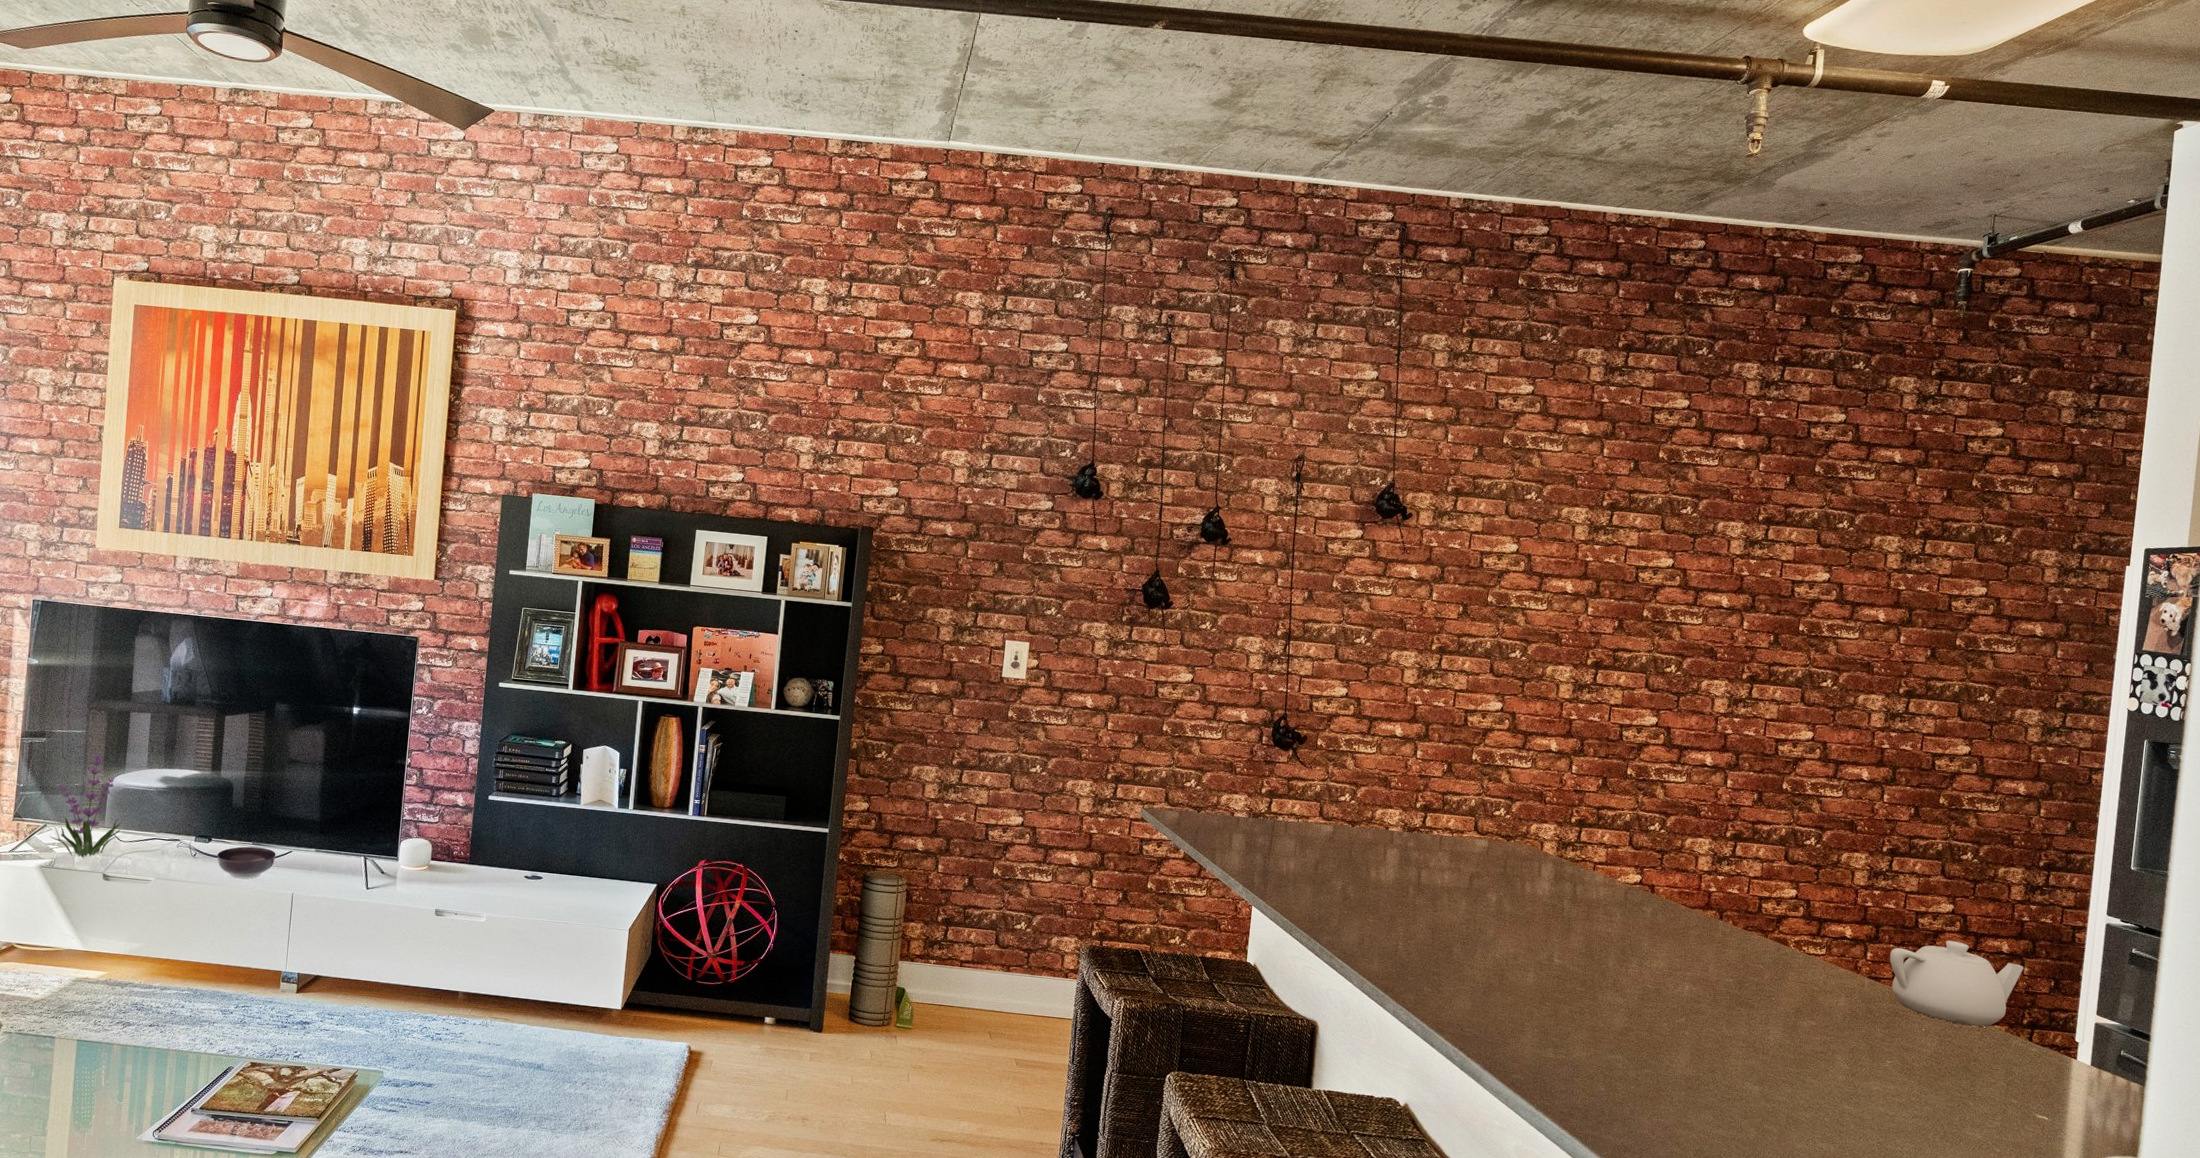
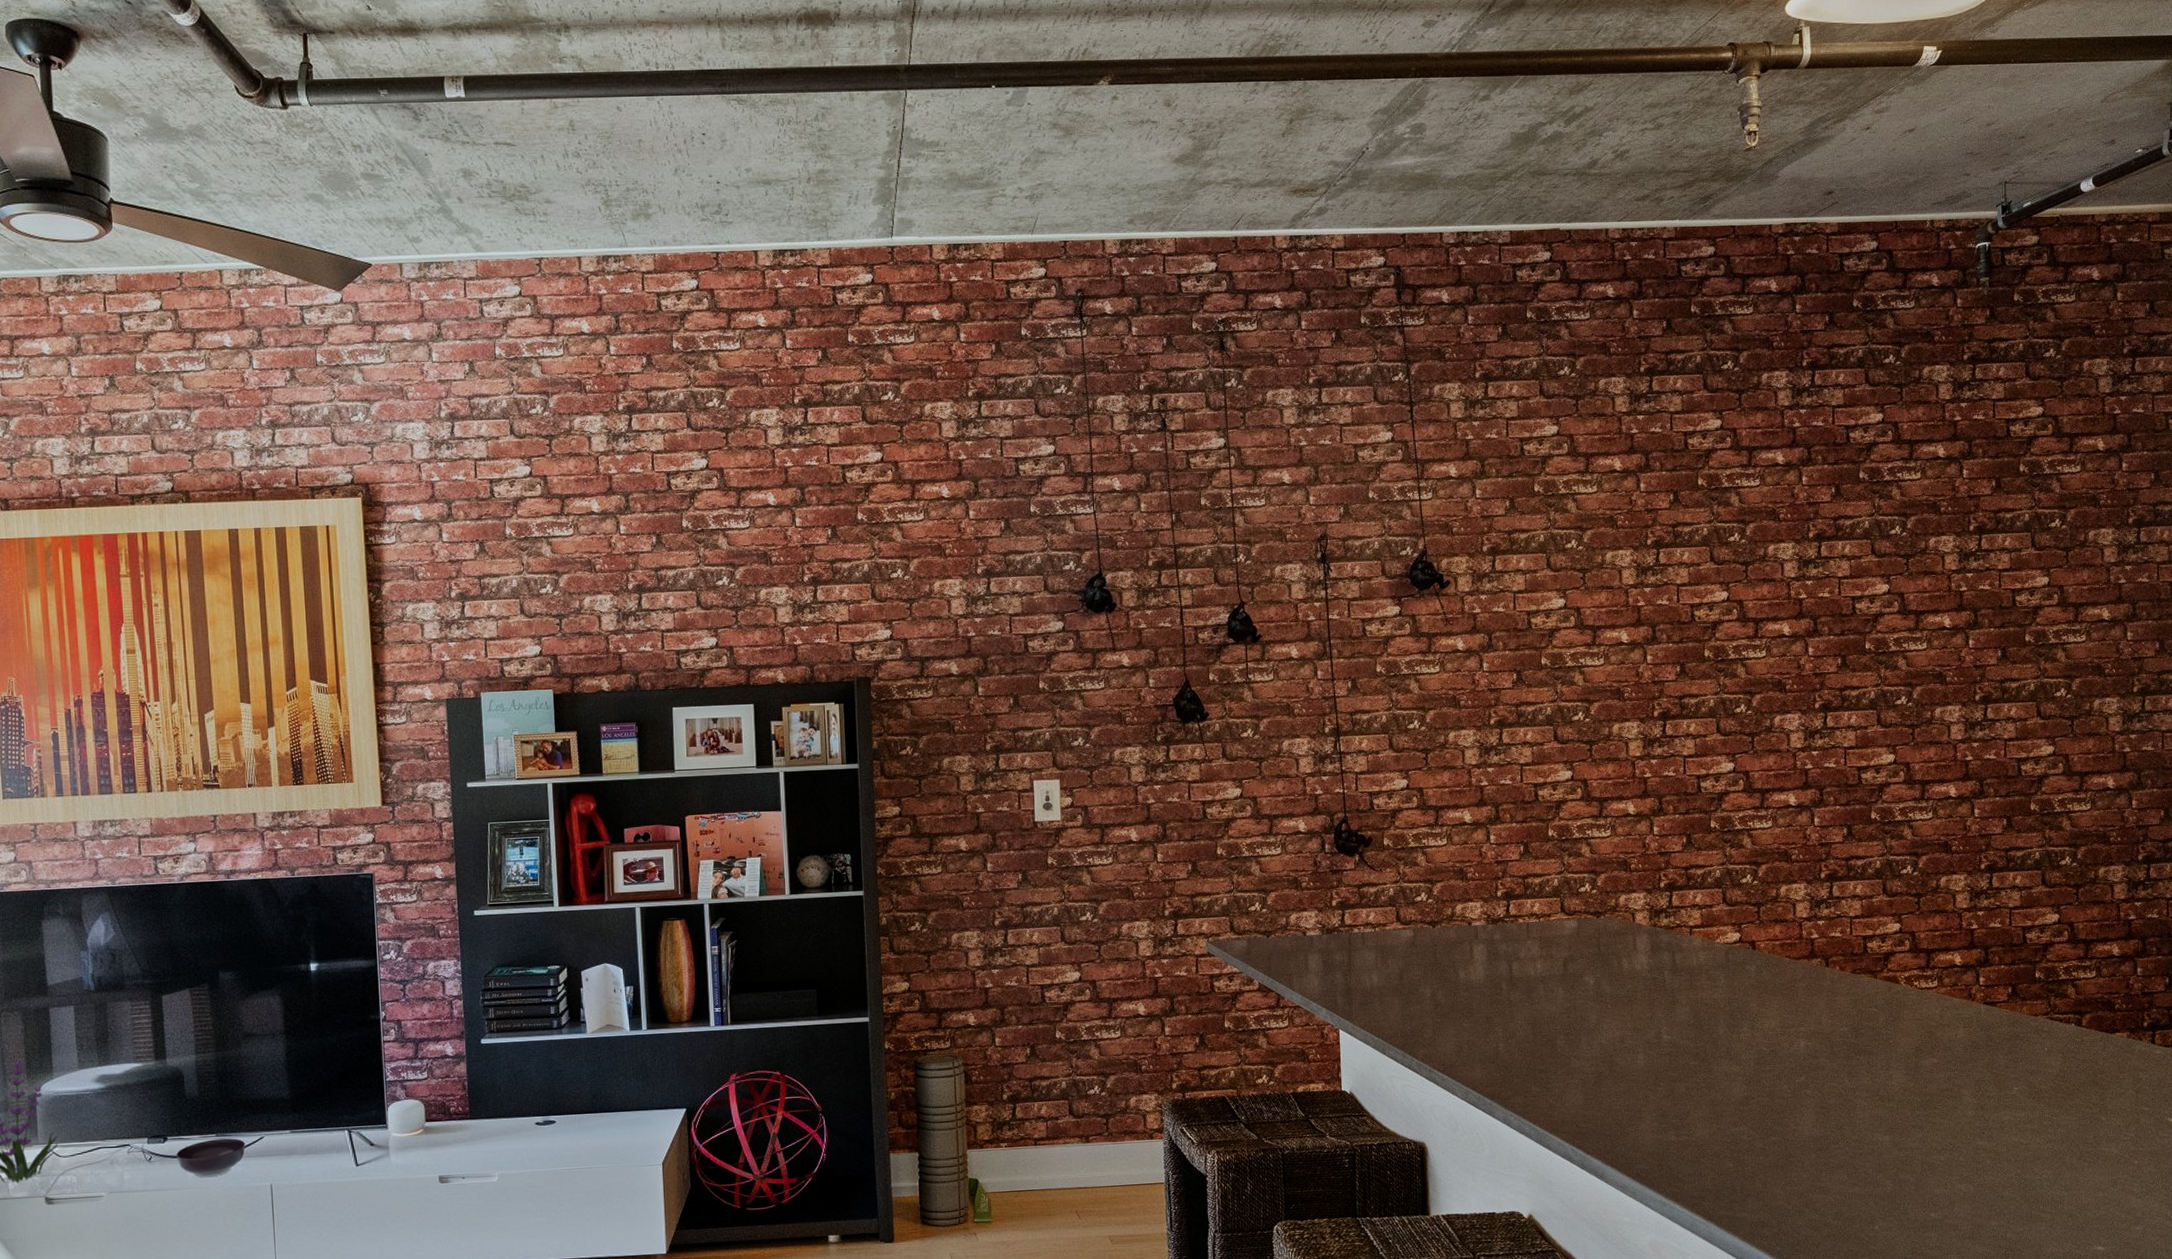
teapot: present [1889,940,2024,1027] -> none [2002,951,2137,1038]

